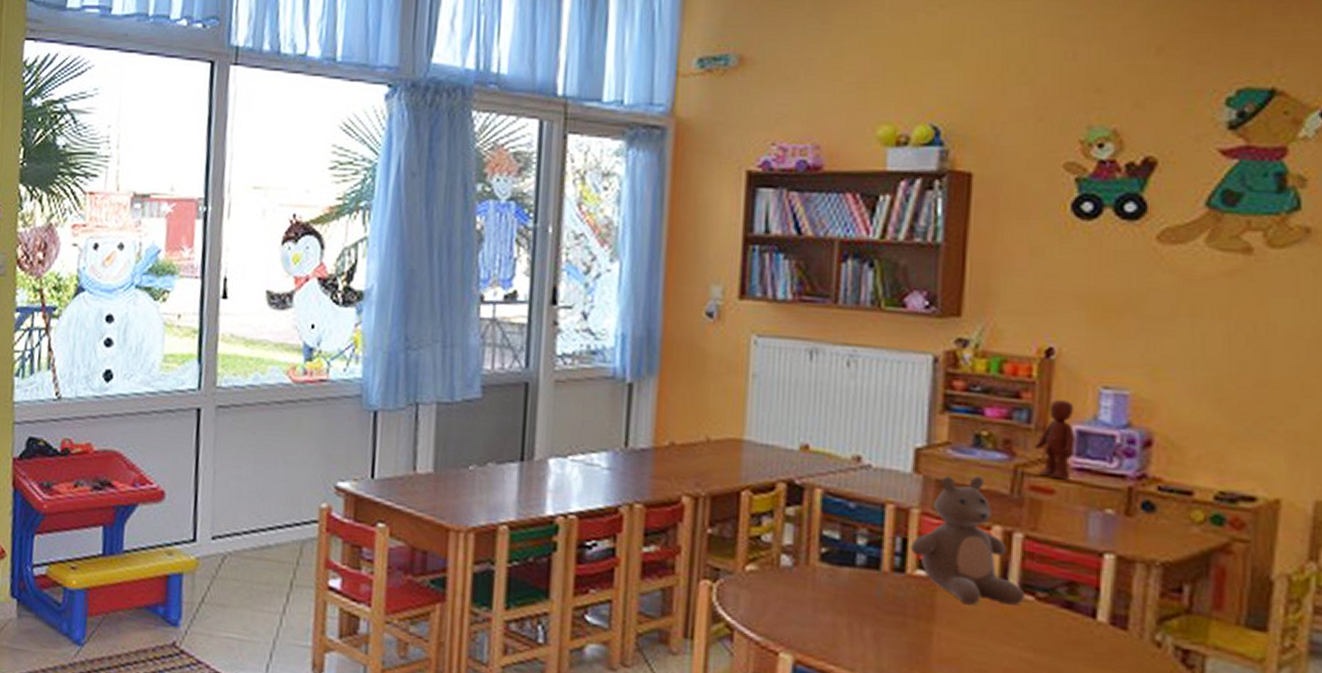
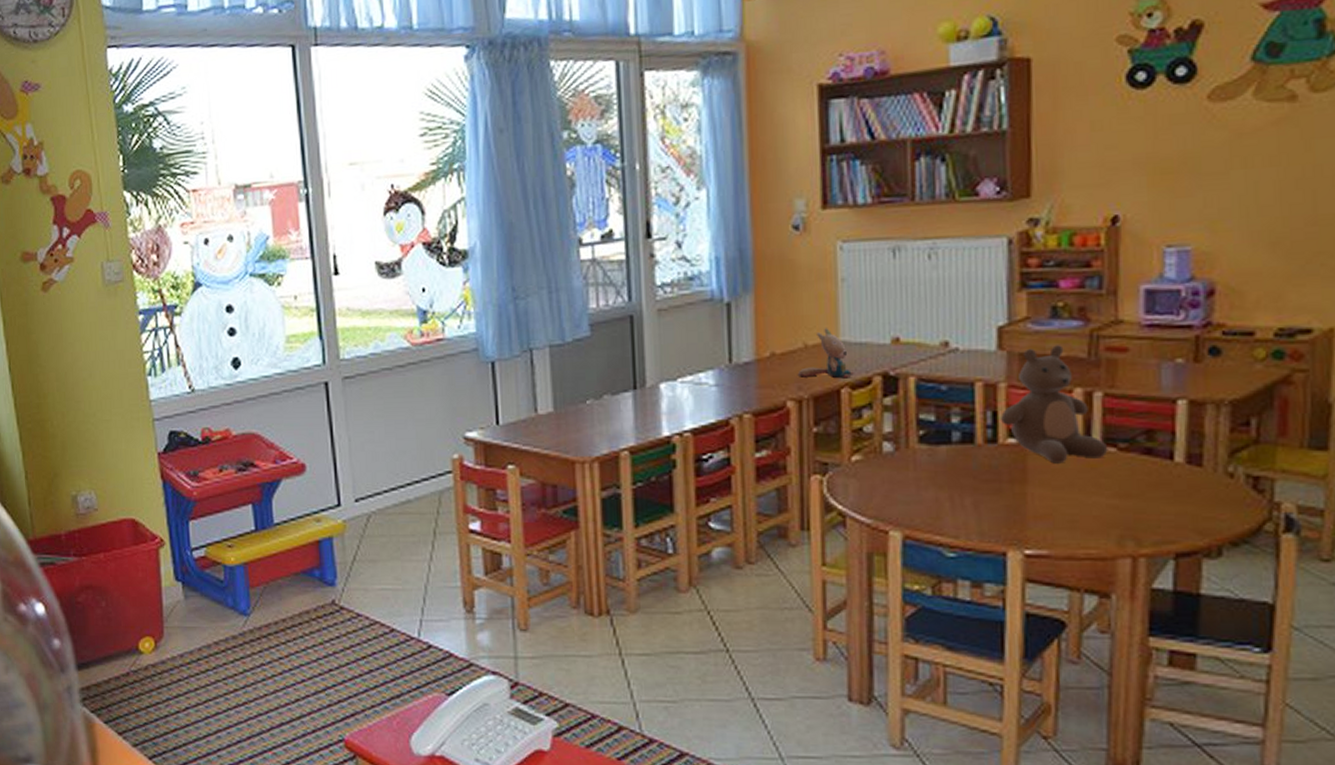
toy animal: none [696,424,756,481] -> present [797,328,853,379]
doll: present [1033,400,1076,480] -> none [1106,263,1145,338]

